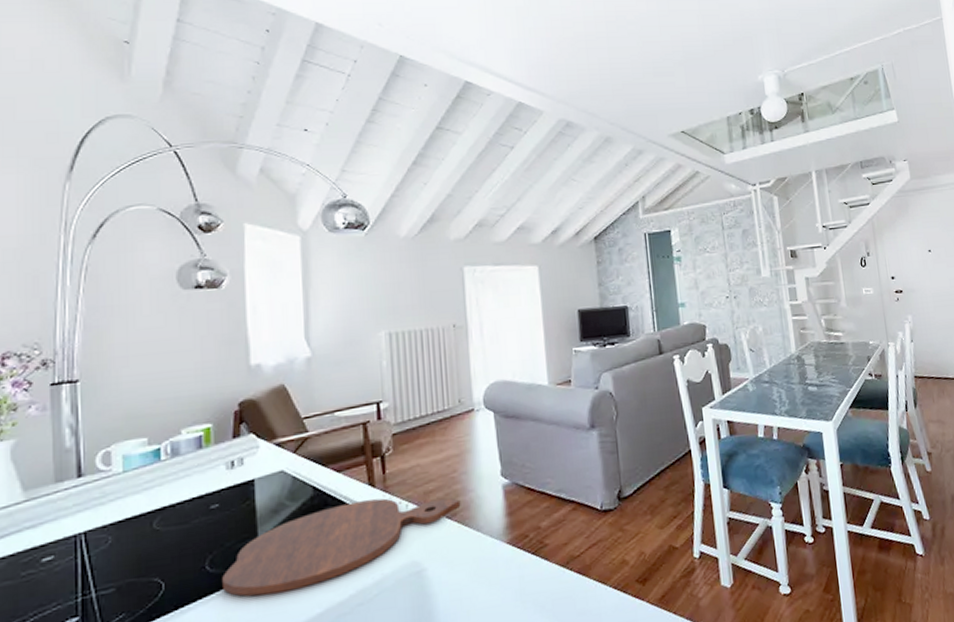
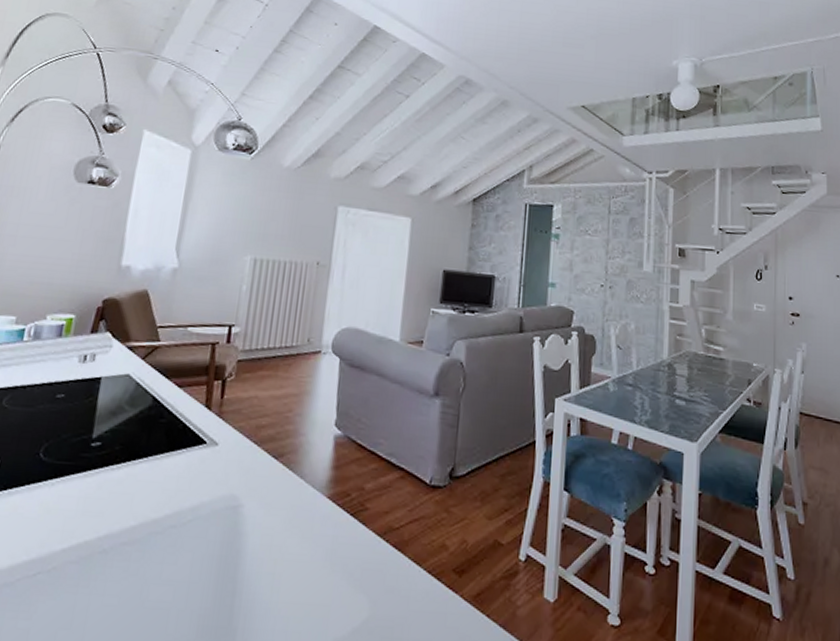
cutting board: present [222,498,461,597] -> none [50,420,290,497]

